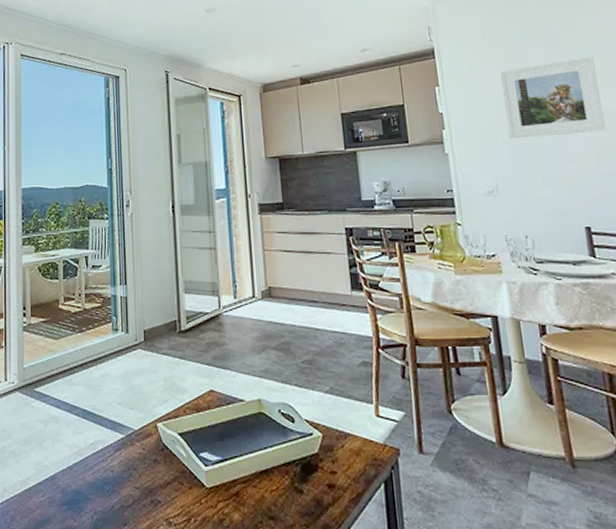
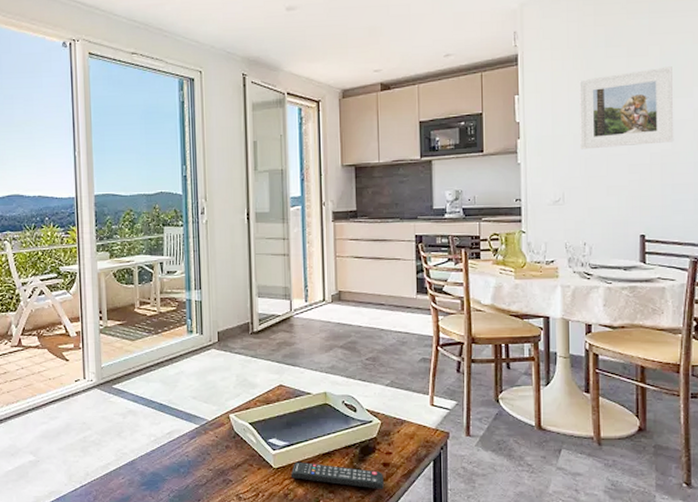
remote control: none [225,480,330,516] -> present [290,461,384,489]

